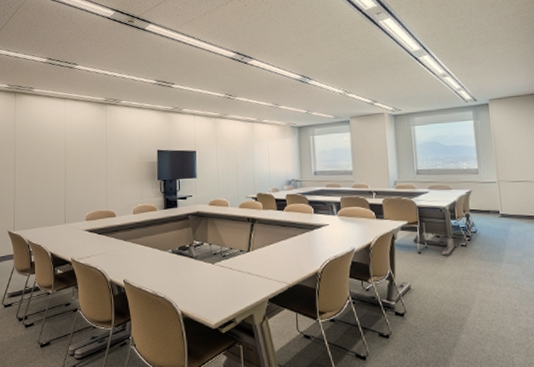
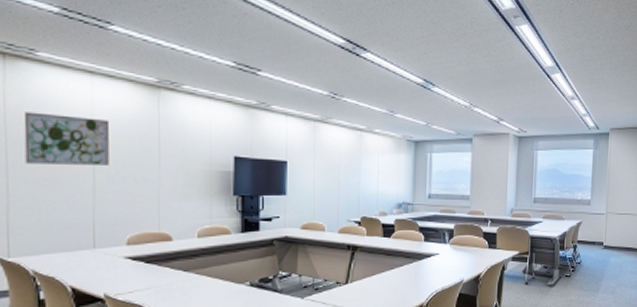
wall art: none [25,129,76,165] -> present [23,112,110,165]

